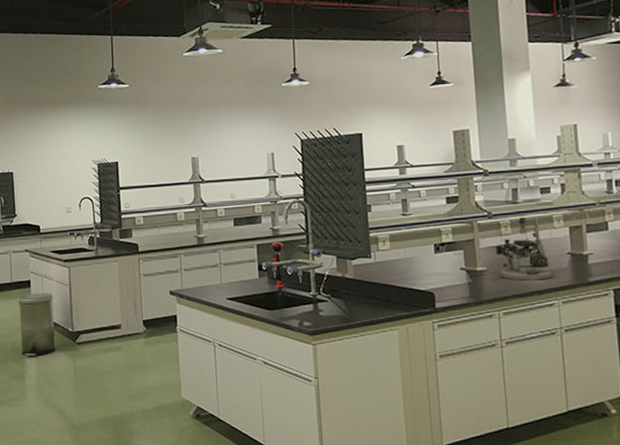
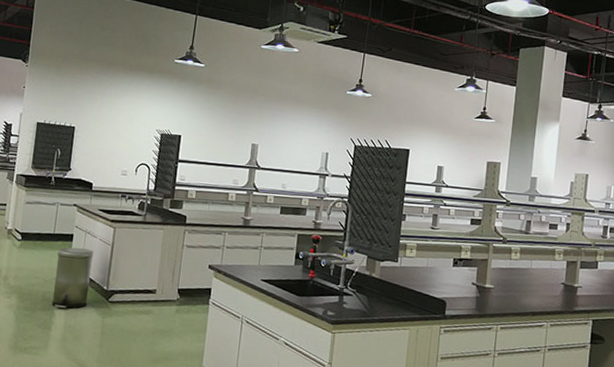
microscope: present [496,216,553,281] -> none [504,246,547,304]

